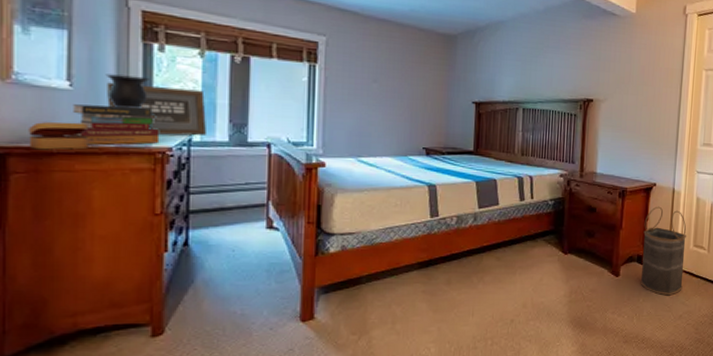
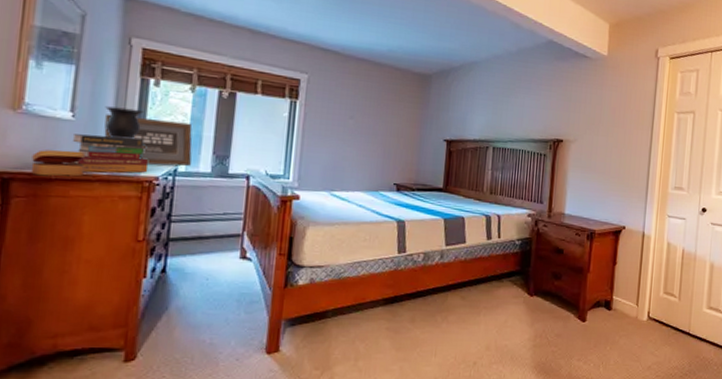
basket: present [640,206,686,296] -> none [607,250,656,345]

